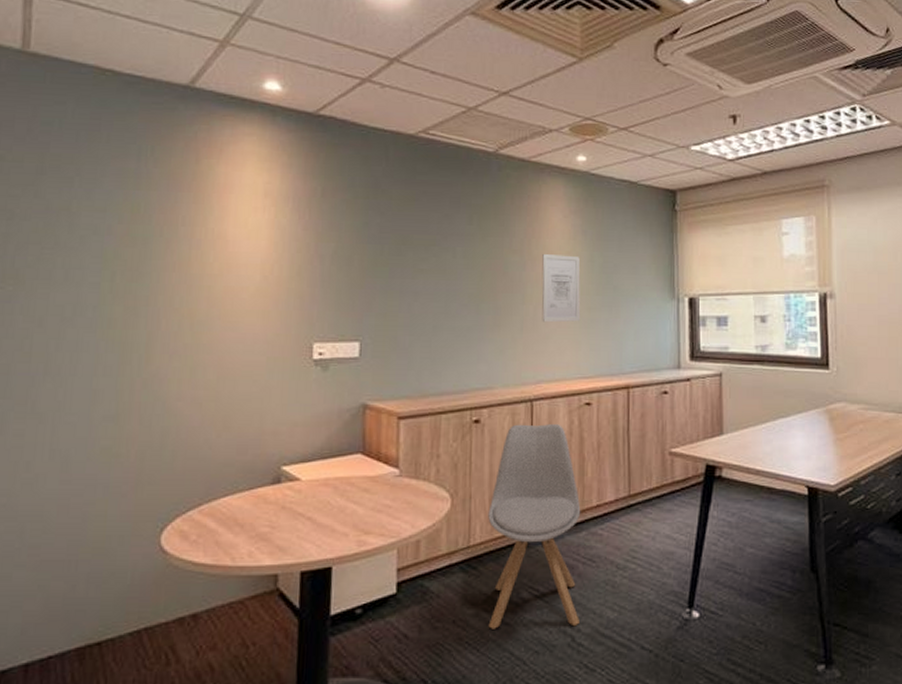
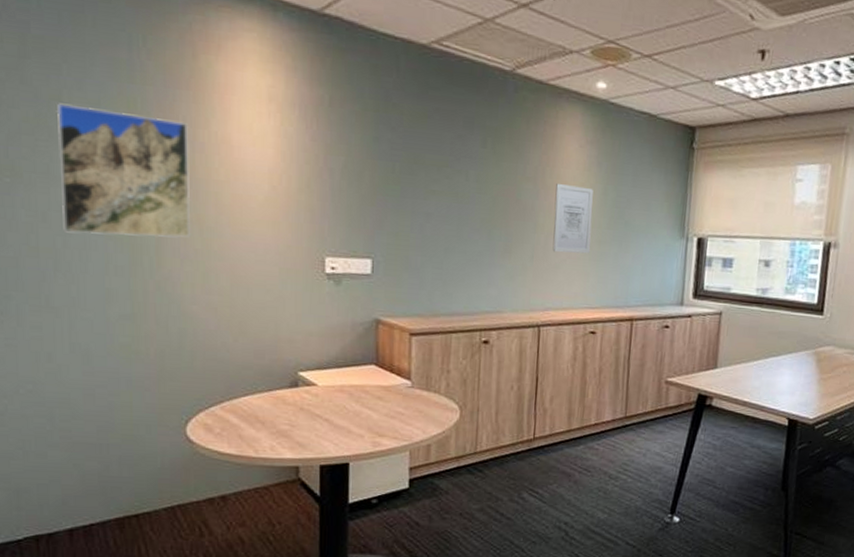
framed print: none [57,212,188,336] -> present [56,103,191,238]
chair: present [488,424,581,629] -> none [492,347,580,524]

